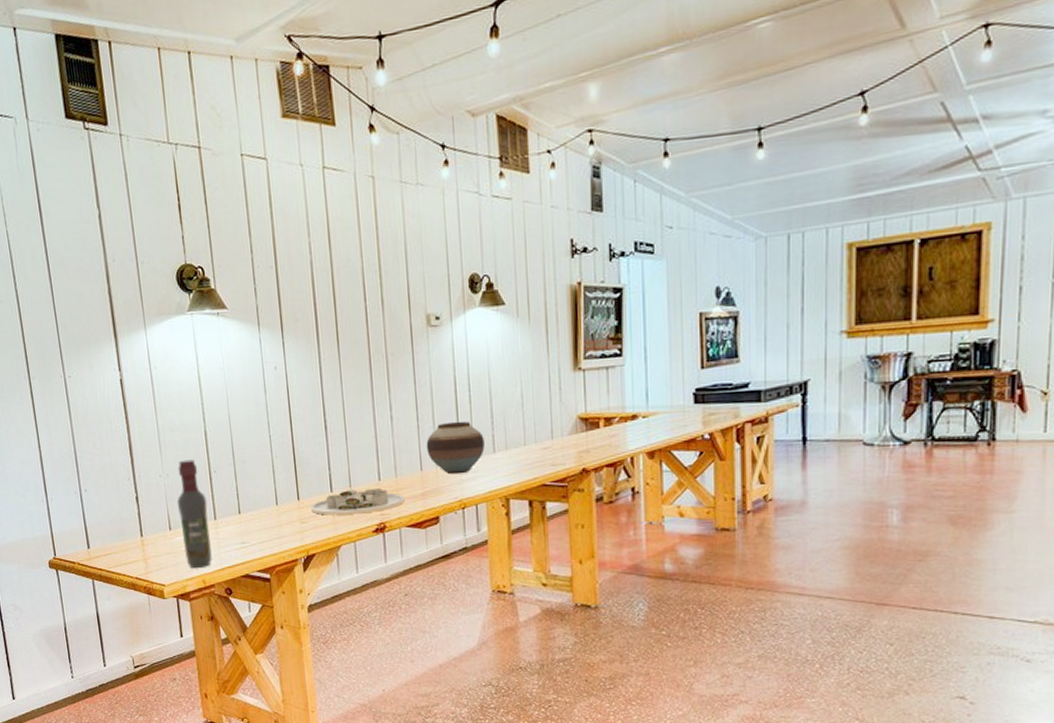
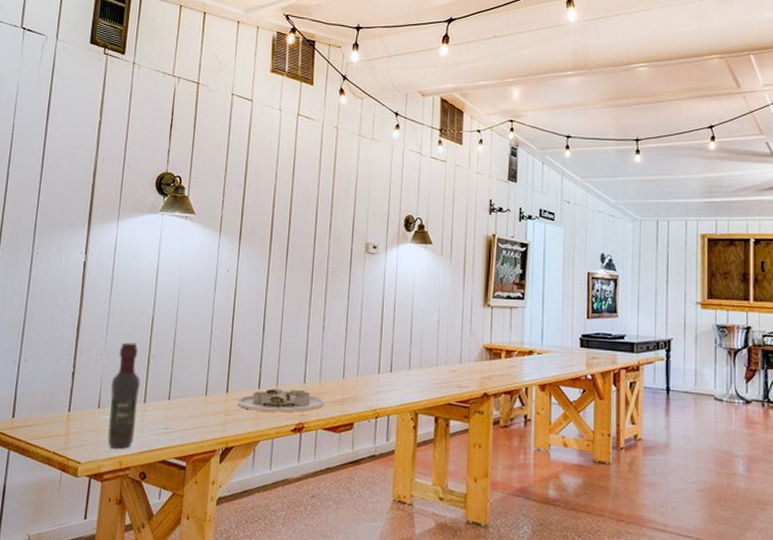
vase: present [426,422,485,475] -> none [350,338,402,386]

